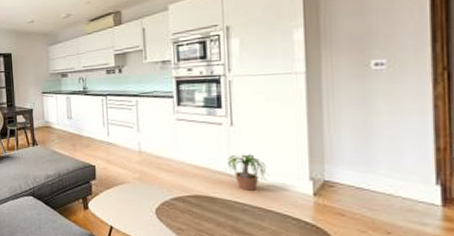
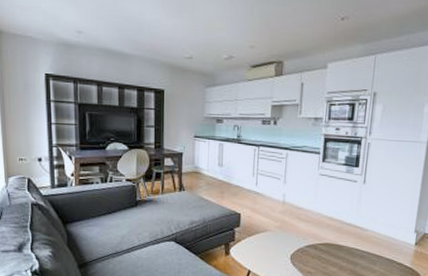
potted plant: present [225,154,269,191] -> none [353,209,386,240]

